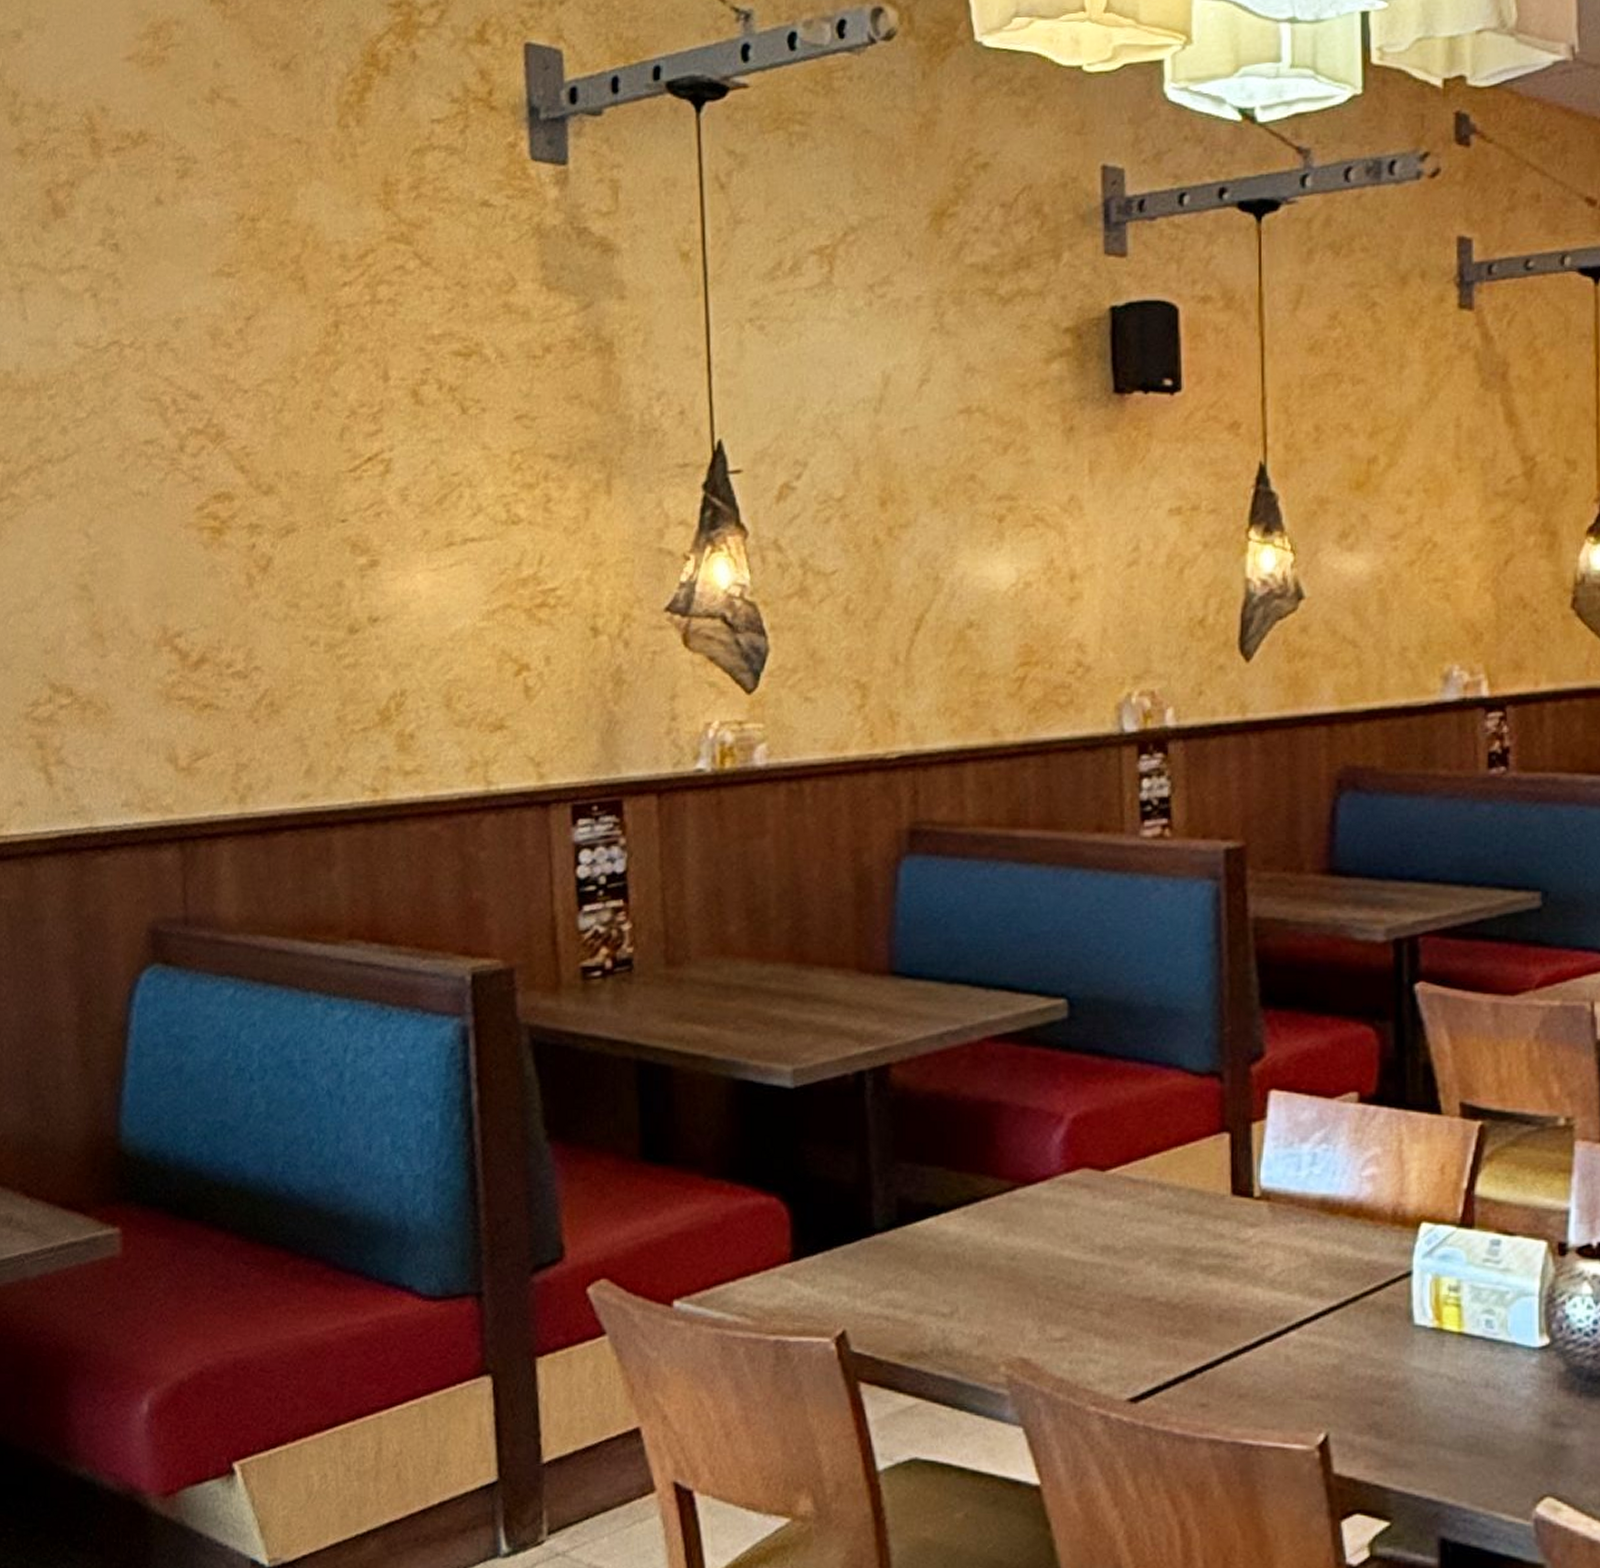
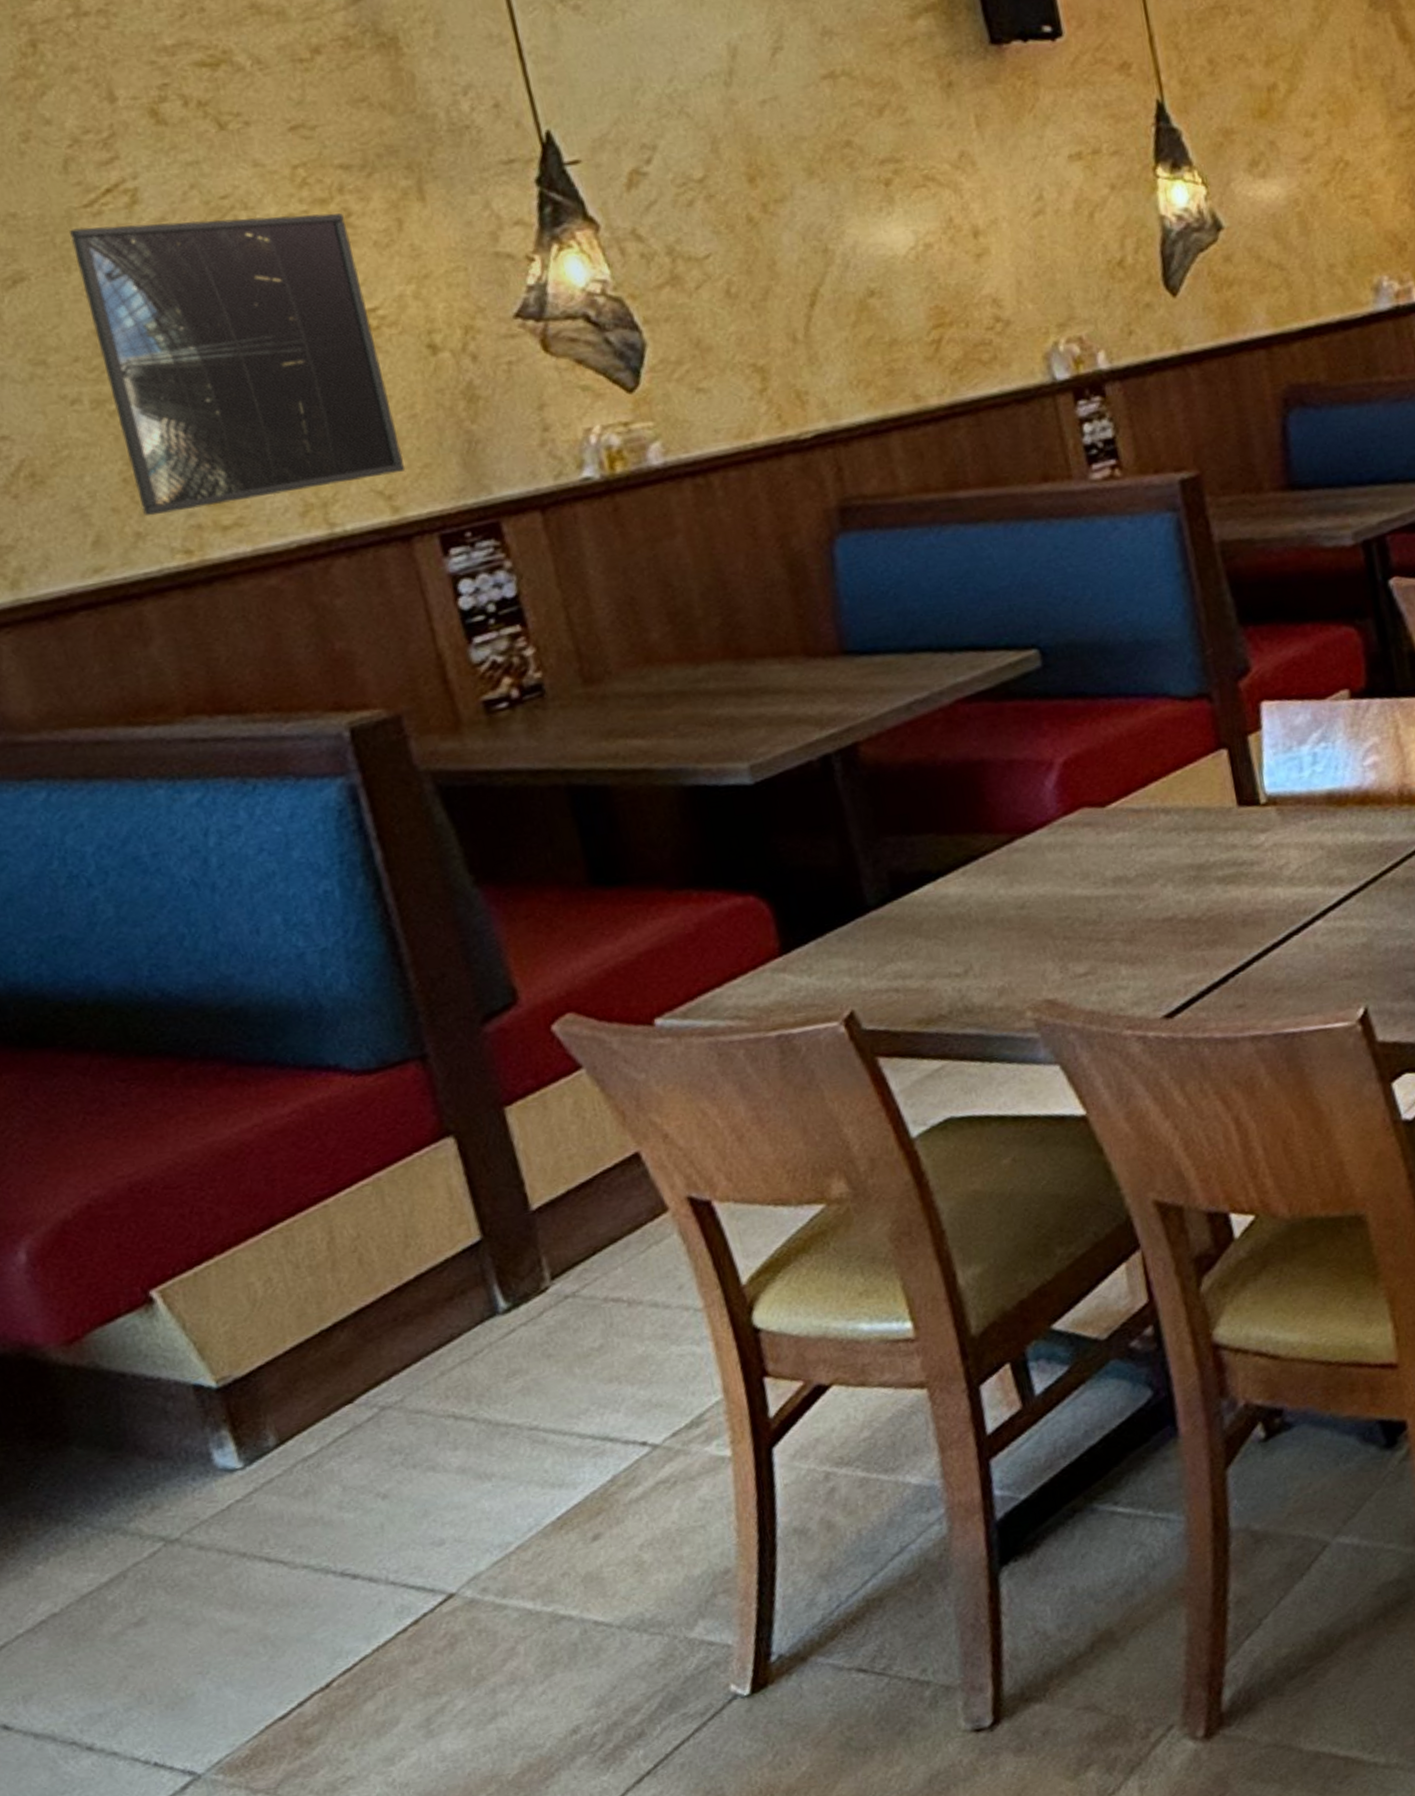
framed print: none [335,490,555,754] -> present [70,213,405,516]

